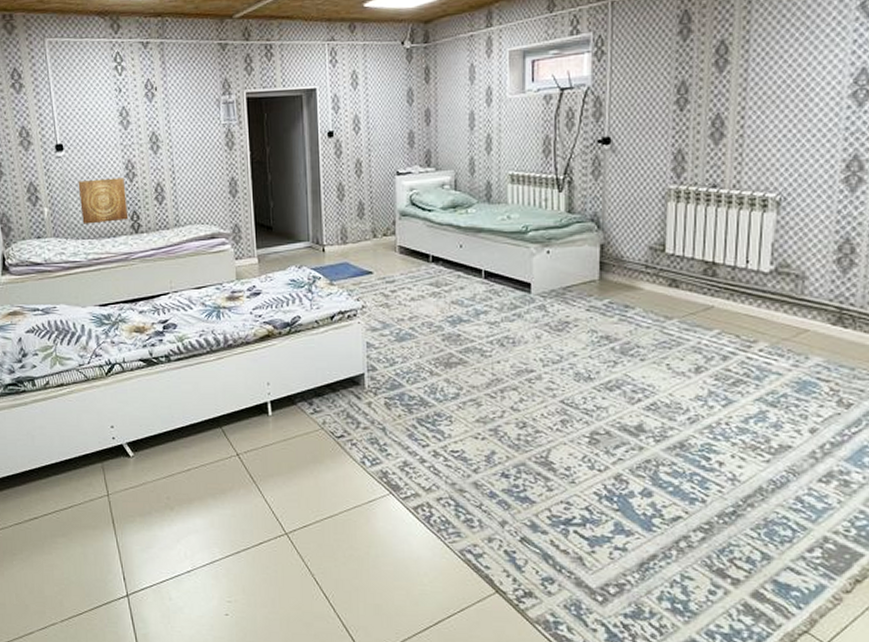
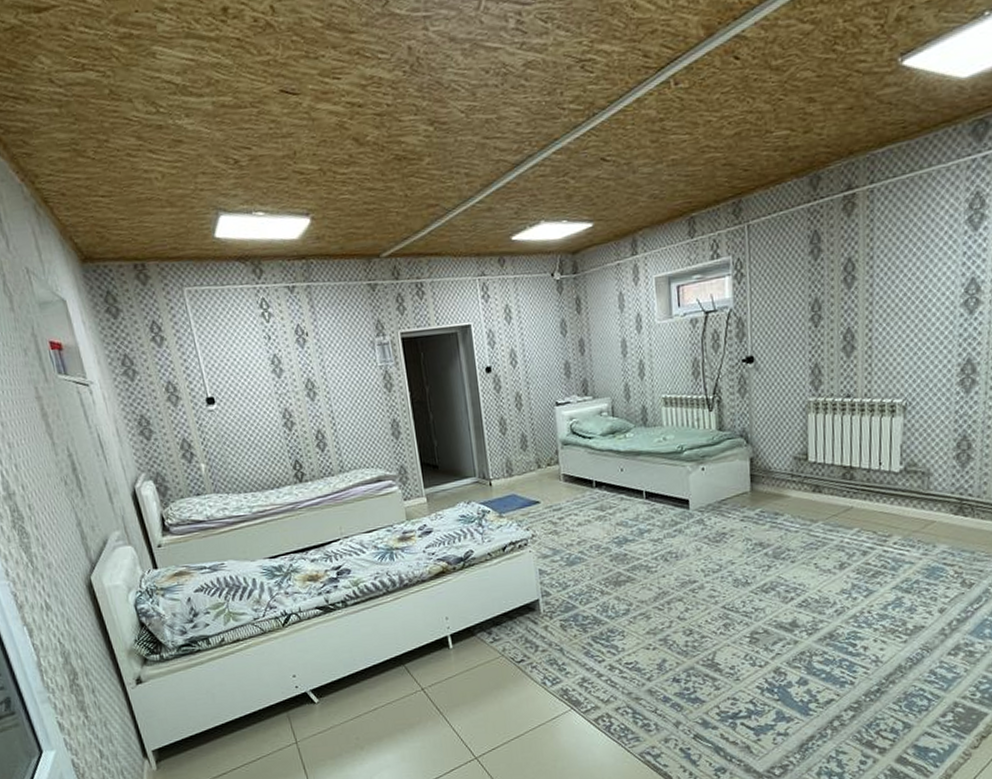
wall art: present [78,178,129,224] -> none [234,427,291,478]

